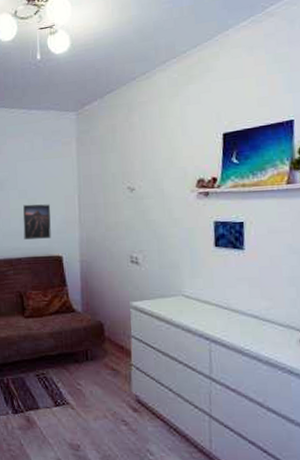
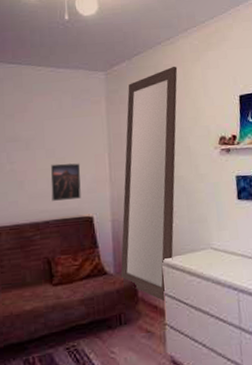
home mirror: none [88,103,153,345] -> present [120,67,178,303]

